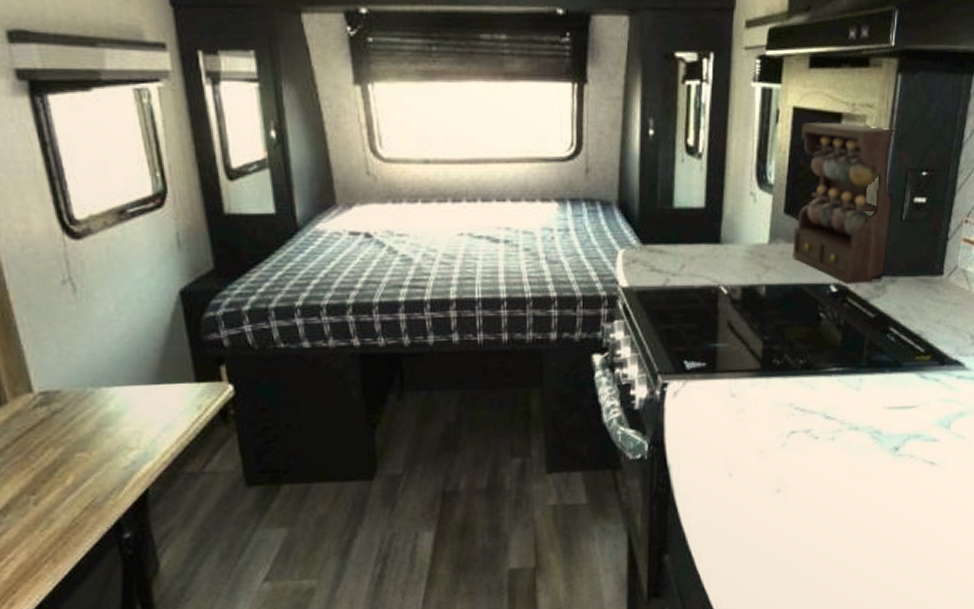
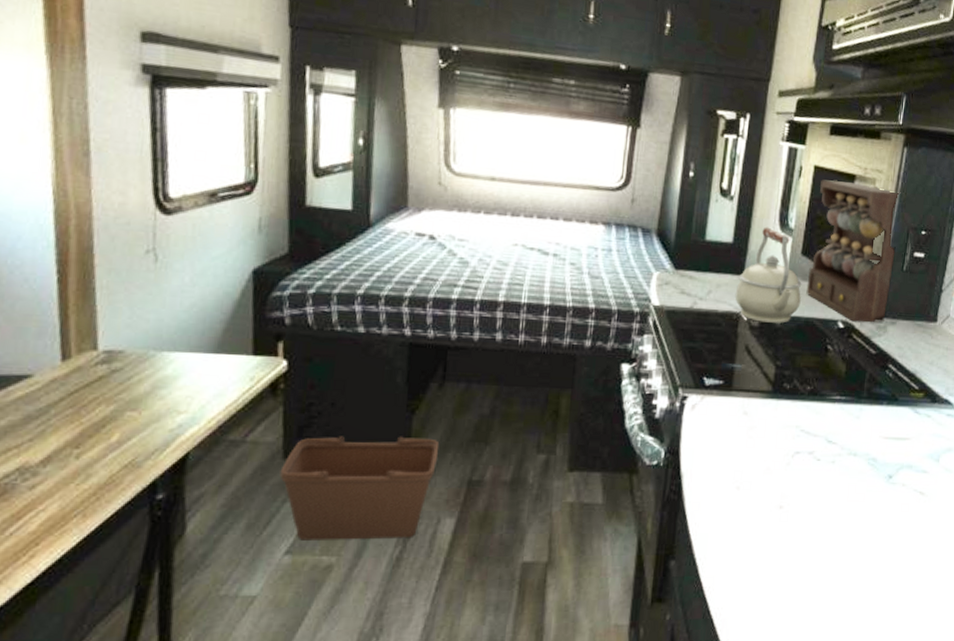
bicycle basket: none [245,452,407,567] -> present [279,436,440,541]
kettle: none [712,185,787,295] -> present [735,227,802,324]

